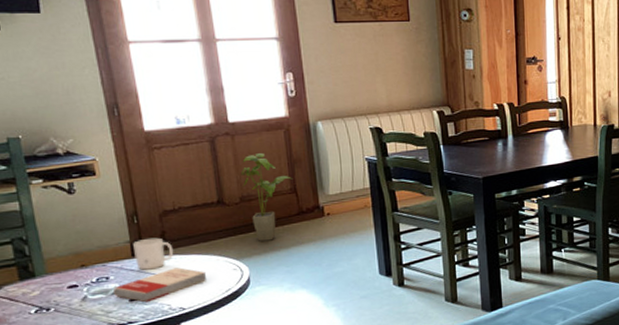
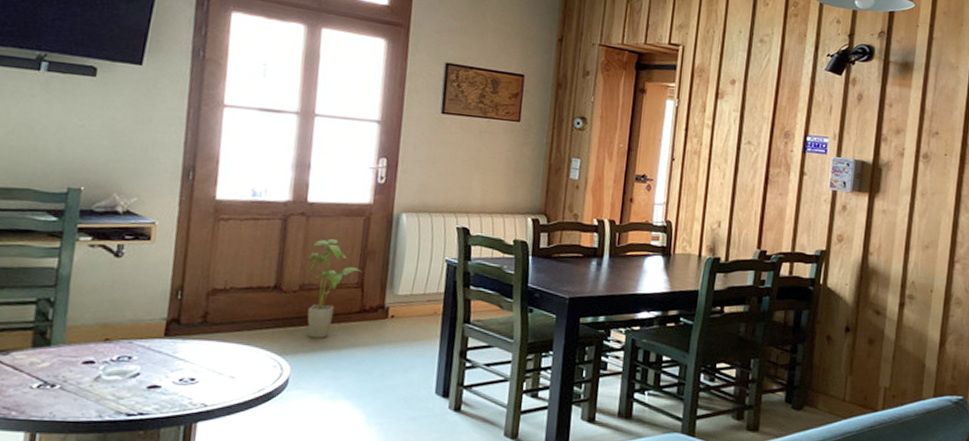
book: present [112,267,206,302] -> none [131,355,241,391]
mug: present [133,237,174,270] -> none [166,317,213,355]

